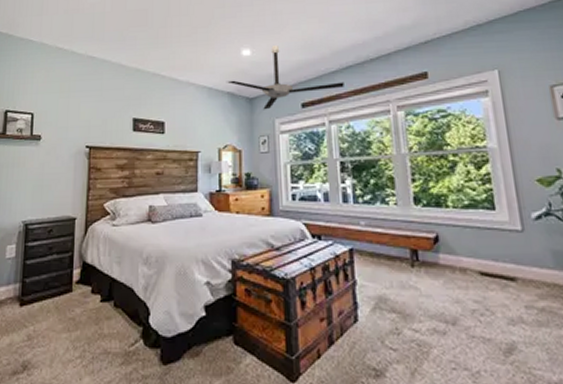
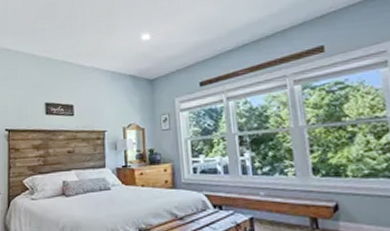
ceiling fan: present [227,45,344,110] -> none [129,28,241,90]

